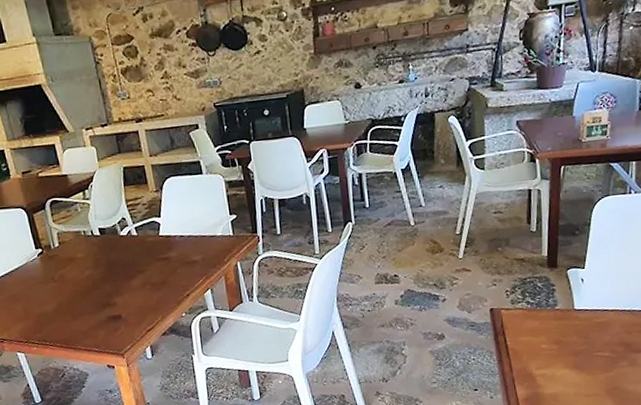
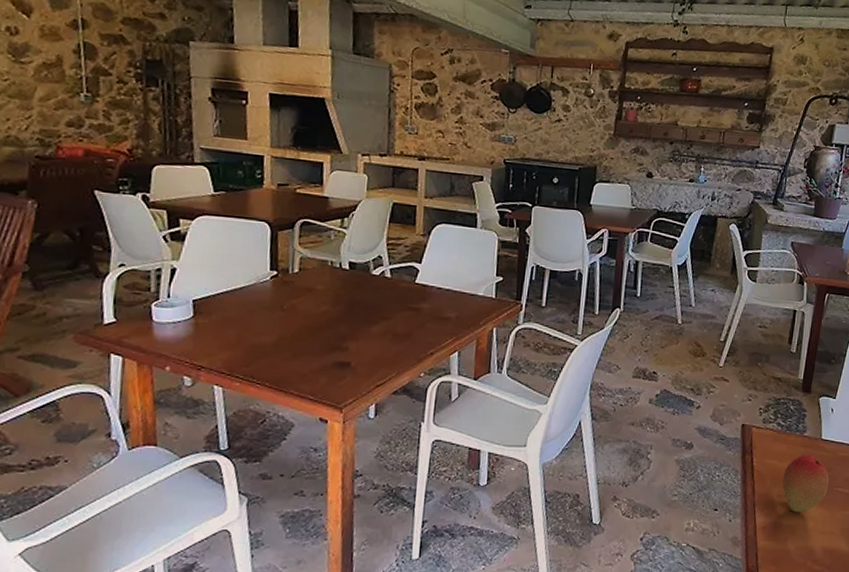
fruit: none [539,325,587,382] -> present [782,454,829,513]

